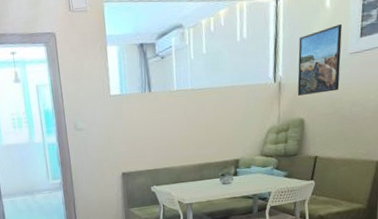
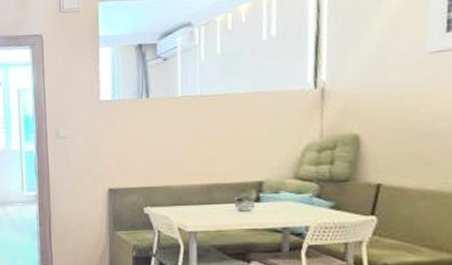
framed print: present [297,23,342,96] -> none [348,16,417,105]

